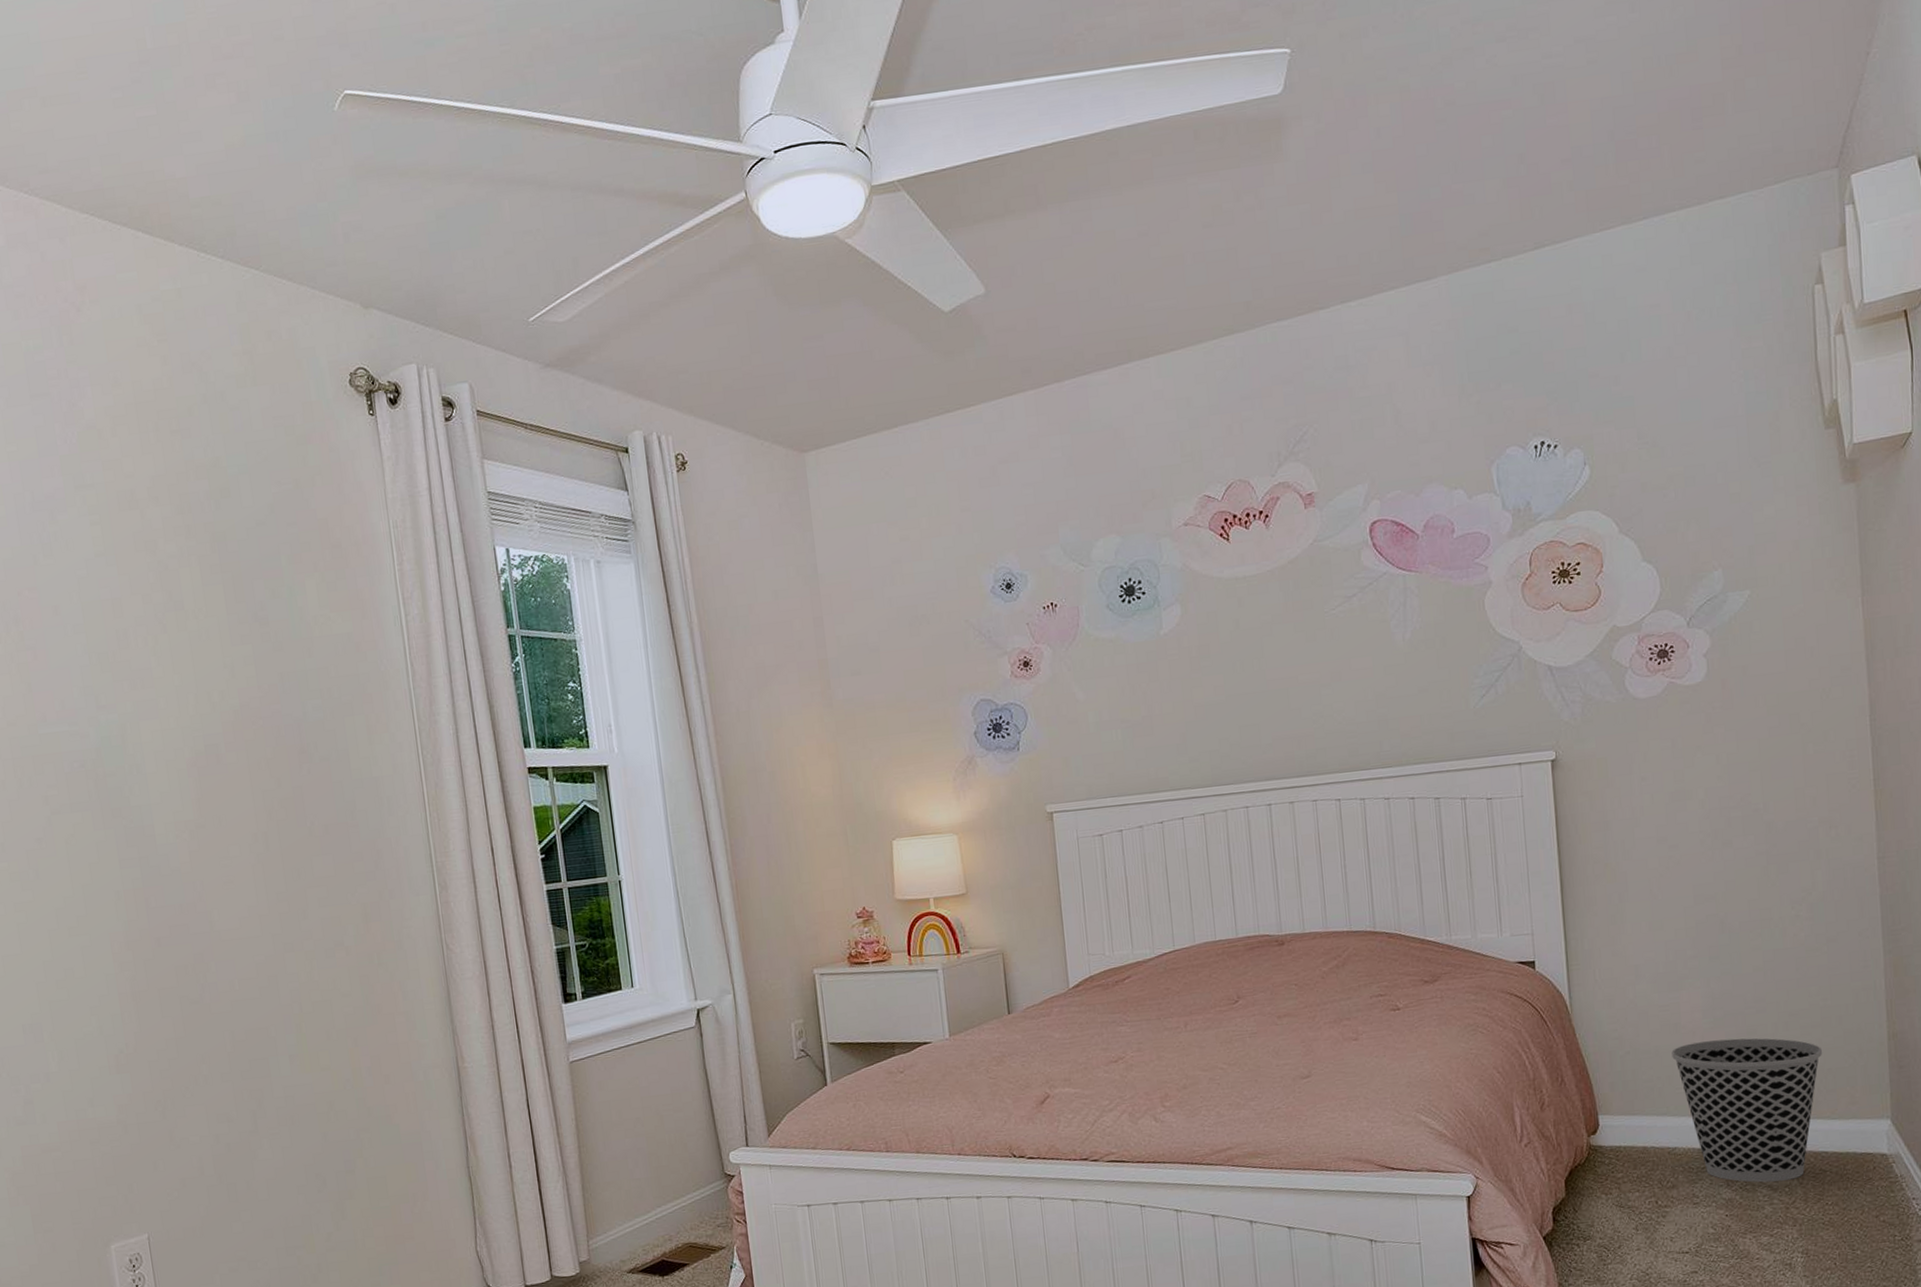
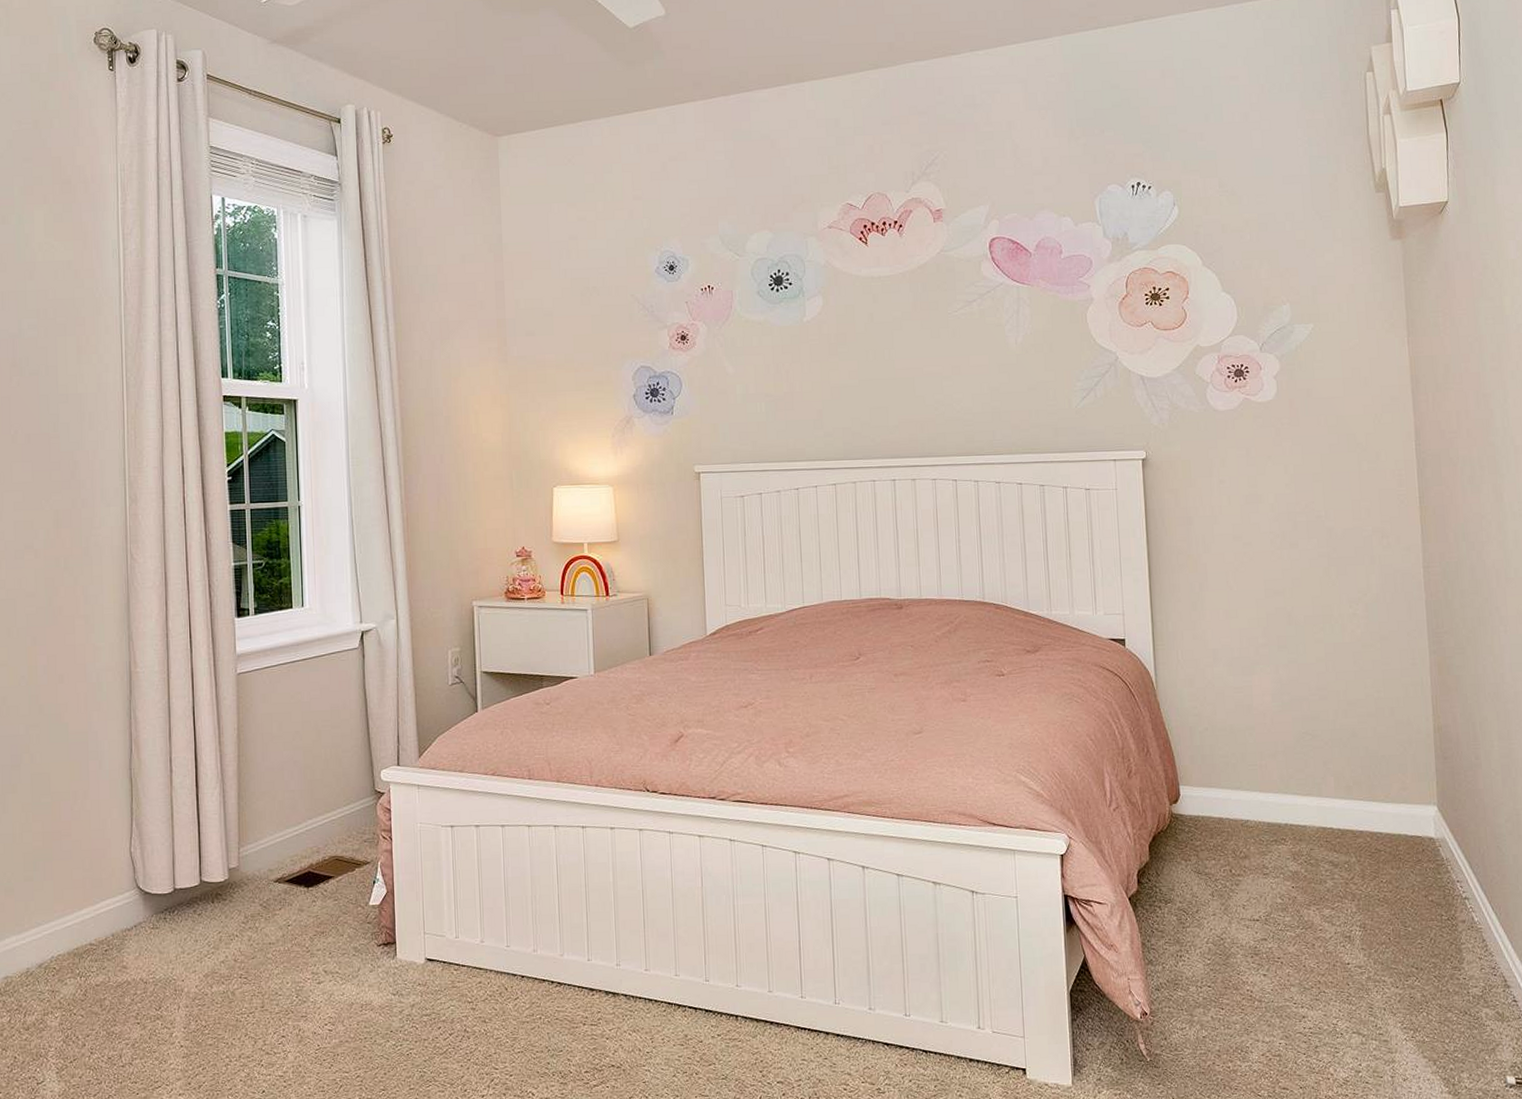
wastebasket: present [1671,1038,1823,1183] -> none [1245,722,1378,858]

